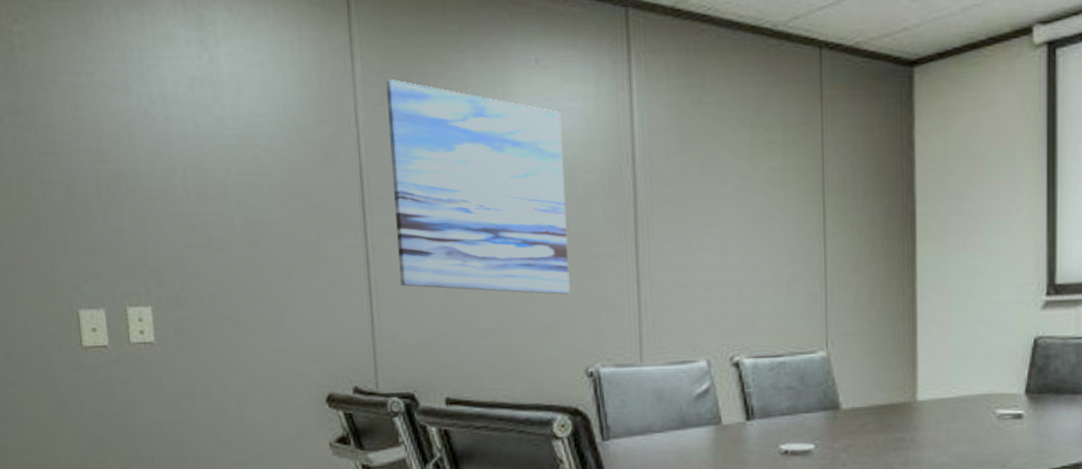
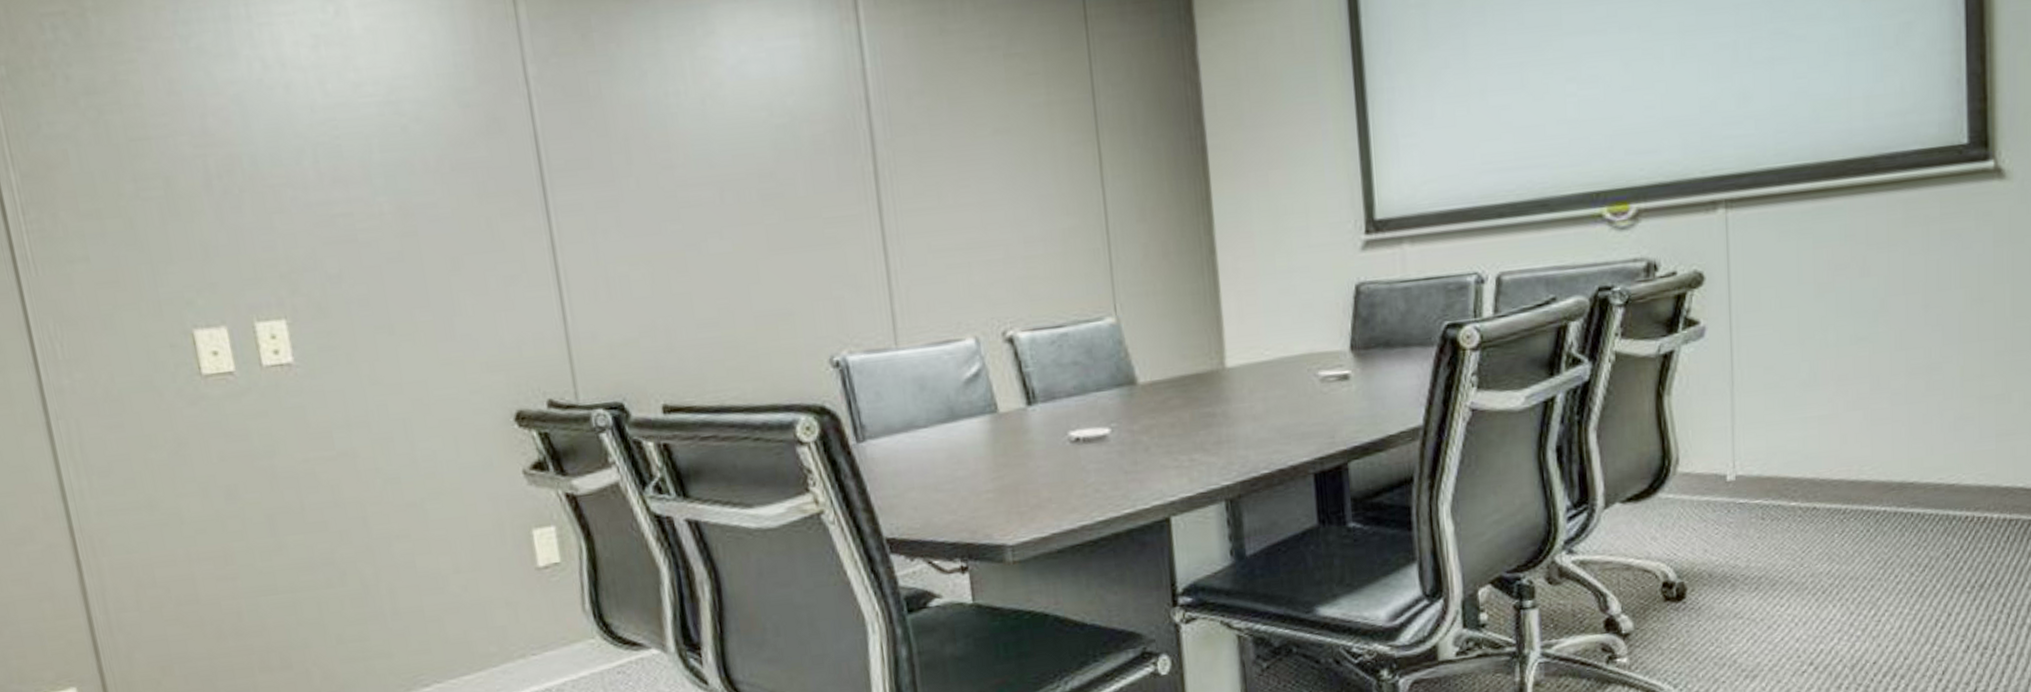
wall art: present [386,79,570,295] -> none [558,24,804,274]

